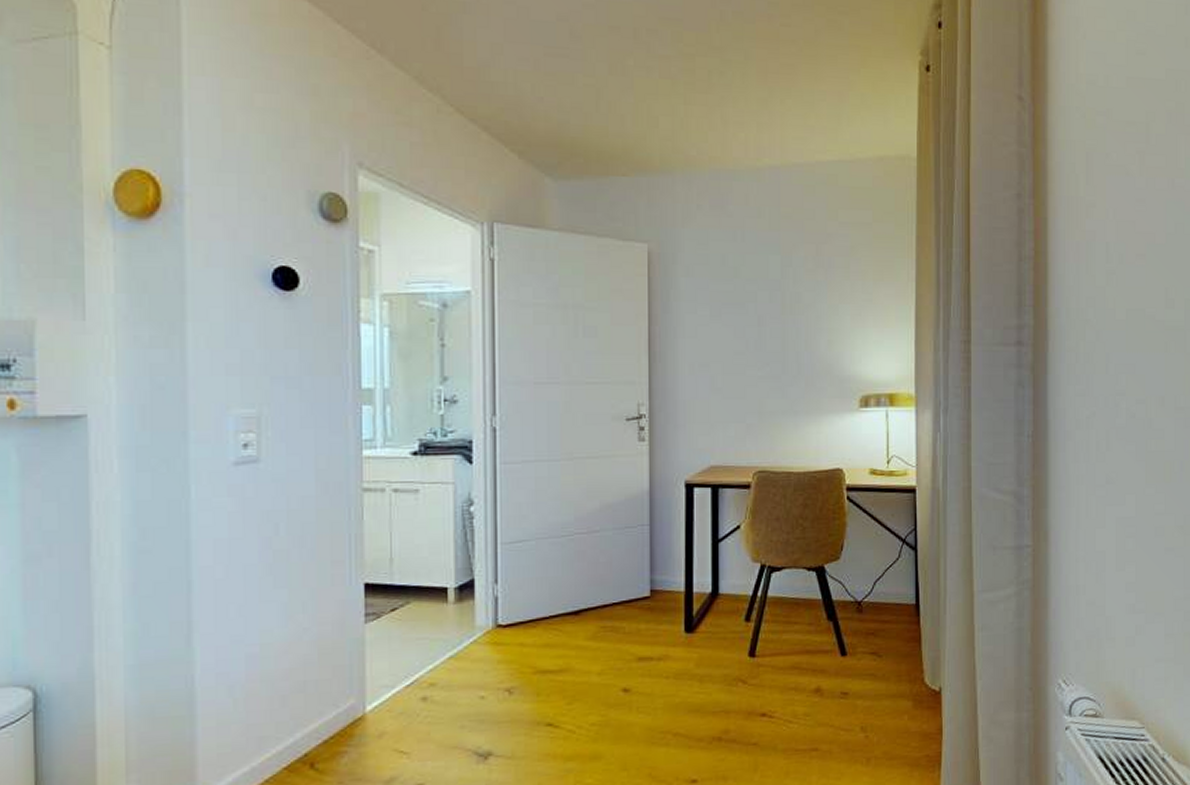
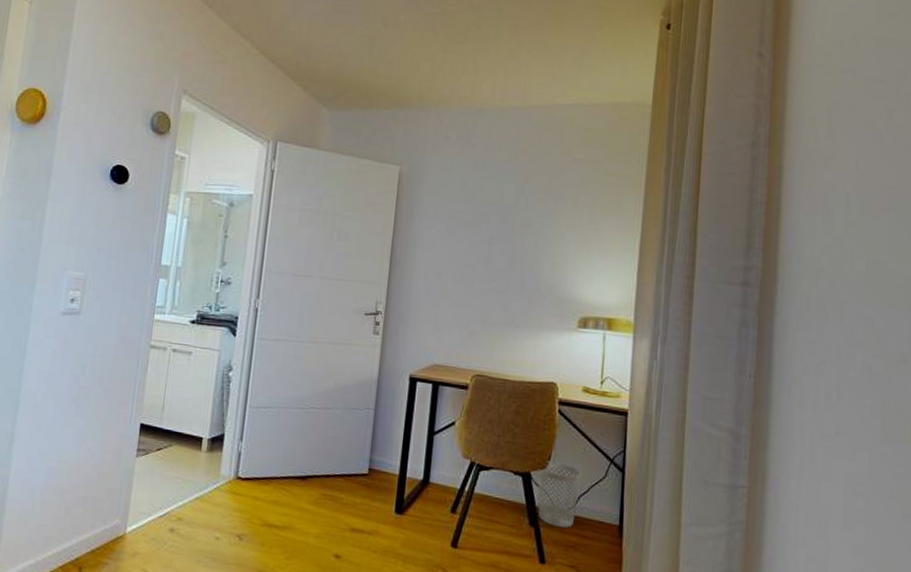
wastebasket: none [831,550,875,616] -> present [537,461,581,528]

